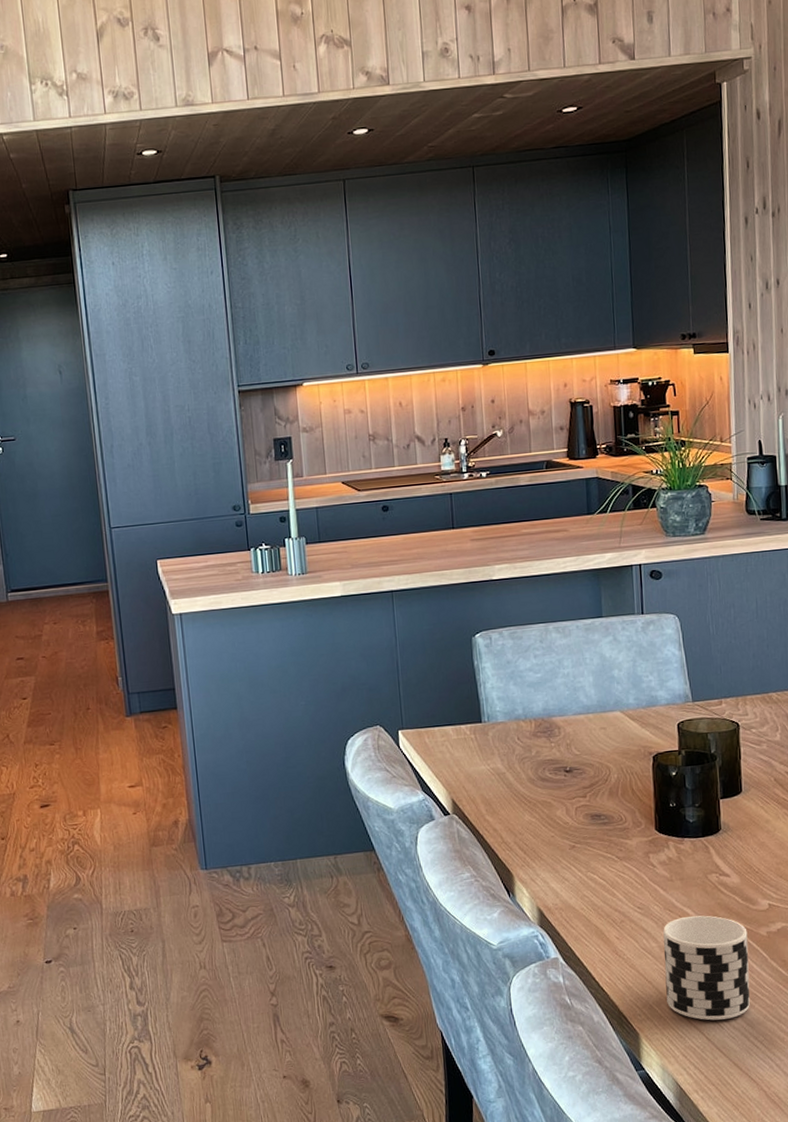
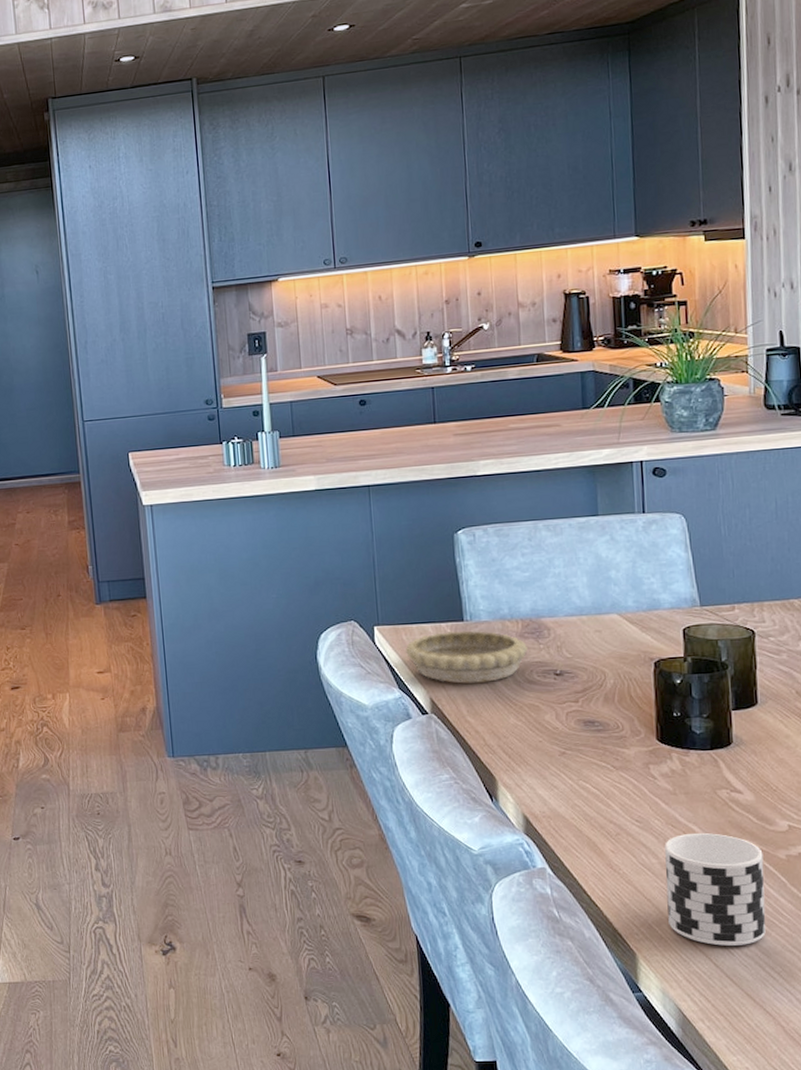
decorative bowl: none [427,732,540,783] -> present [405,631,528,683]

